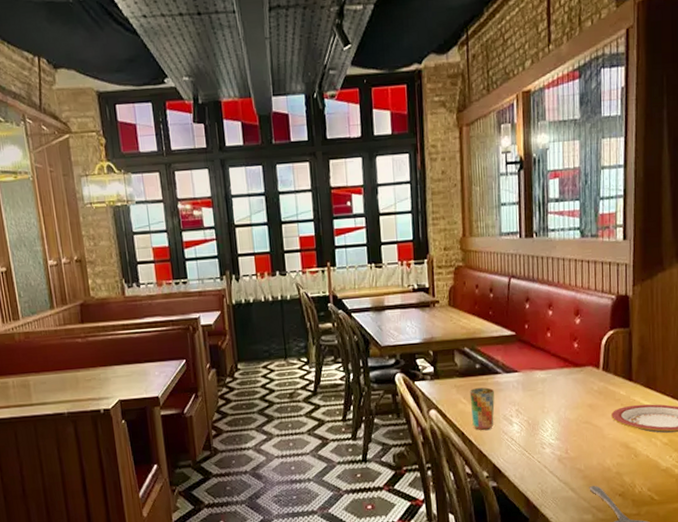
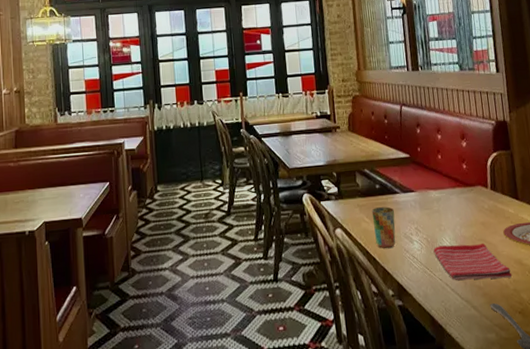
dish towel: none [534,425,616,463] -> present [433,243,513,280]

